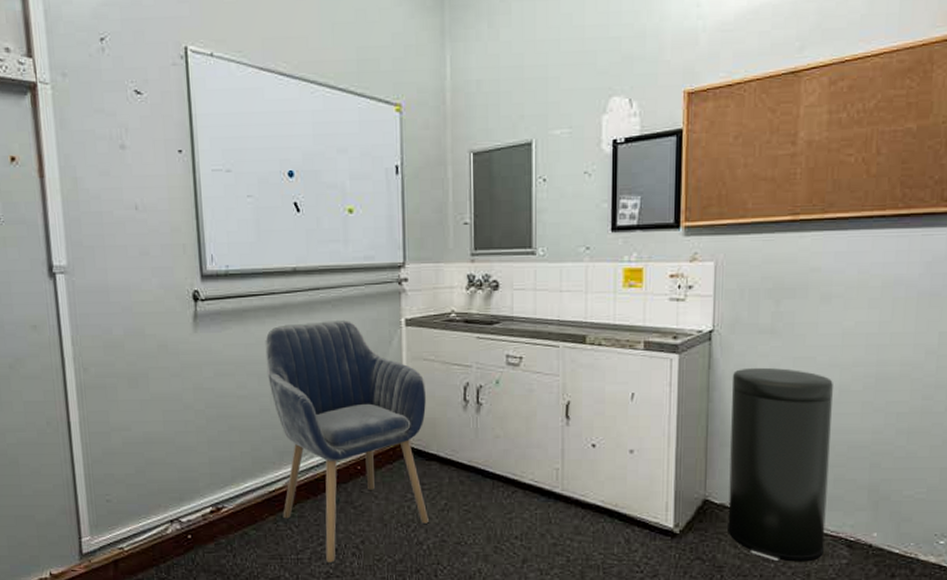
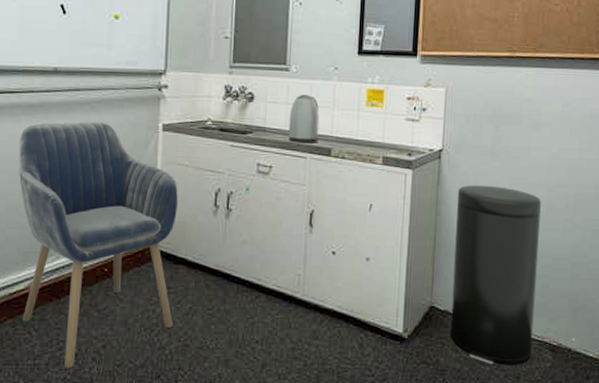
kettle: none [538,279,571,331] -> present [288,95,320,143]

